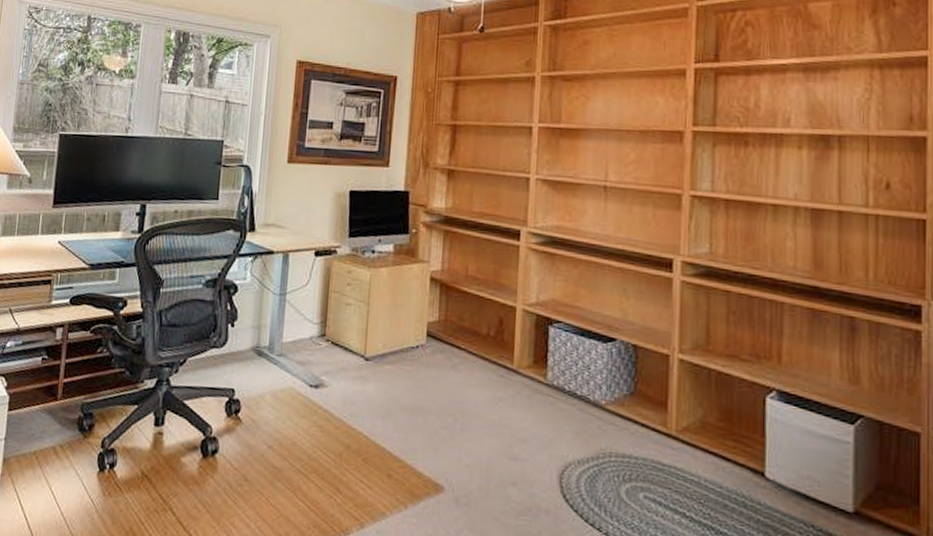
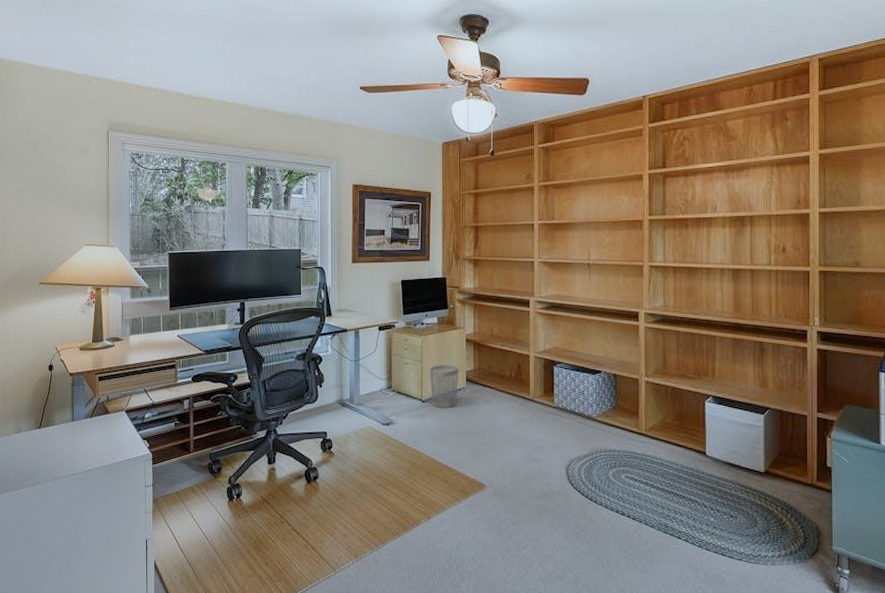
wastebasket: none [377,310,418,372] -> present [429,365,459,409]

